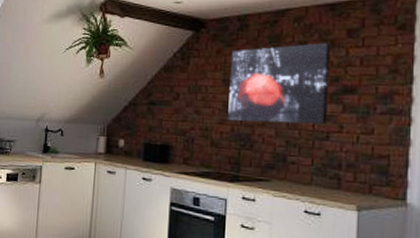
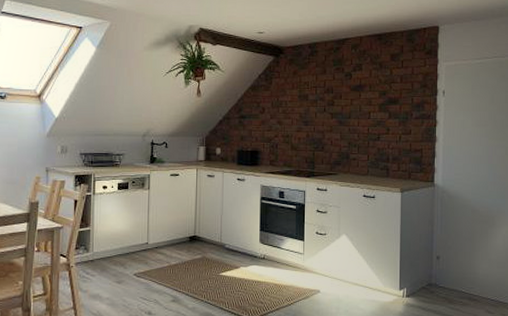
wall art: present [228,42,331,124] -> none [304,64,379,129]

